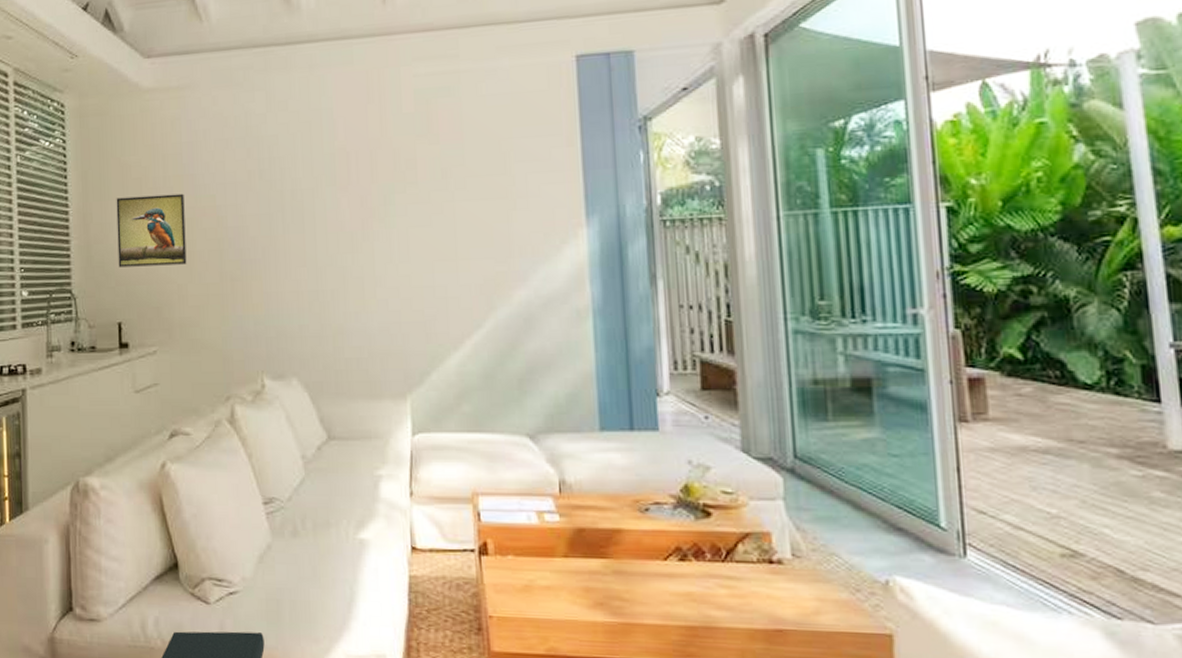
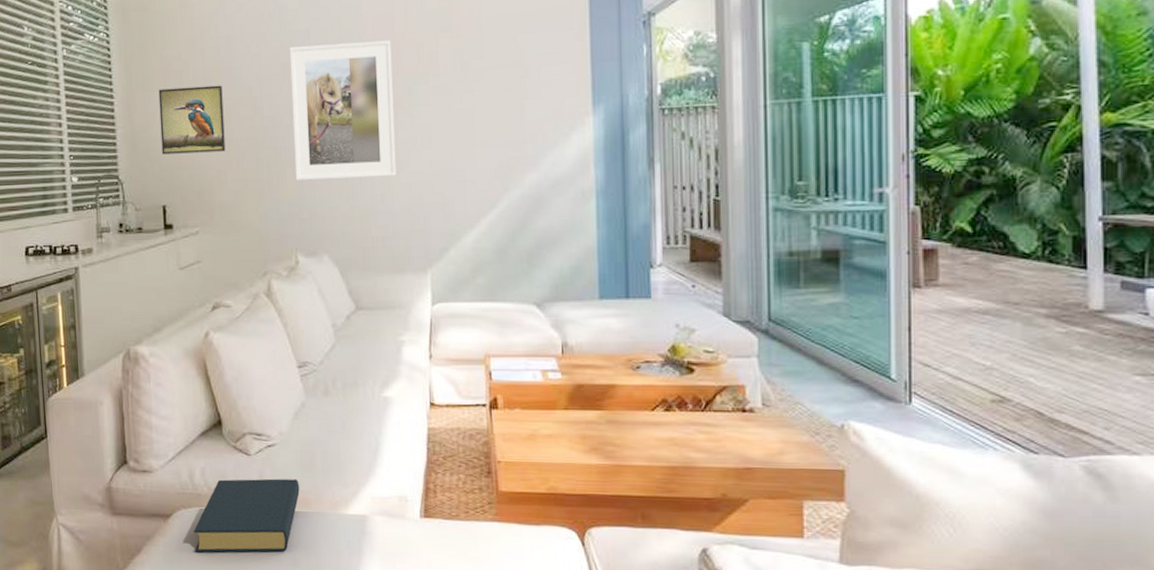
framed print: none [256,146,372,296] -> present [289,40,397,180]

